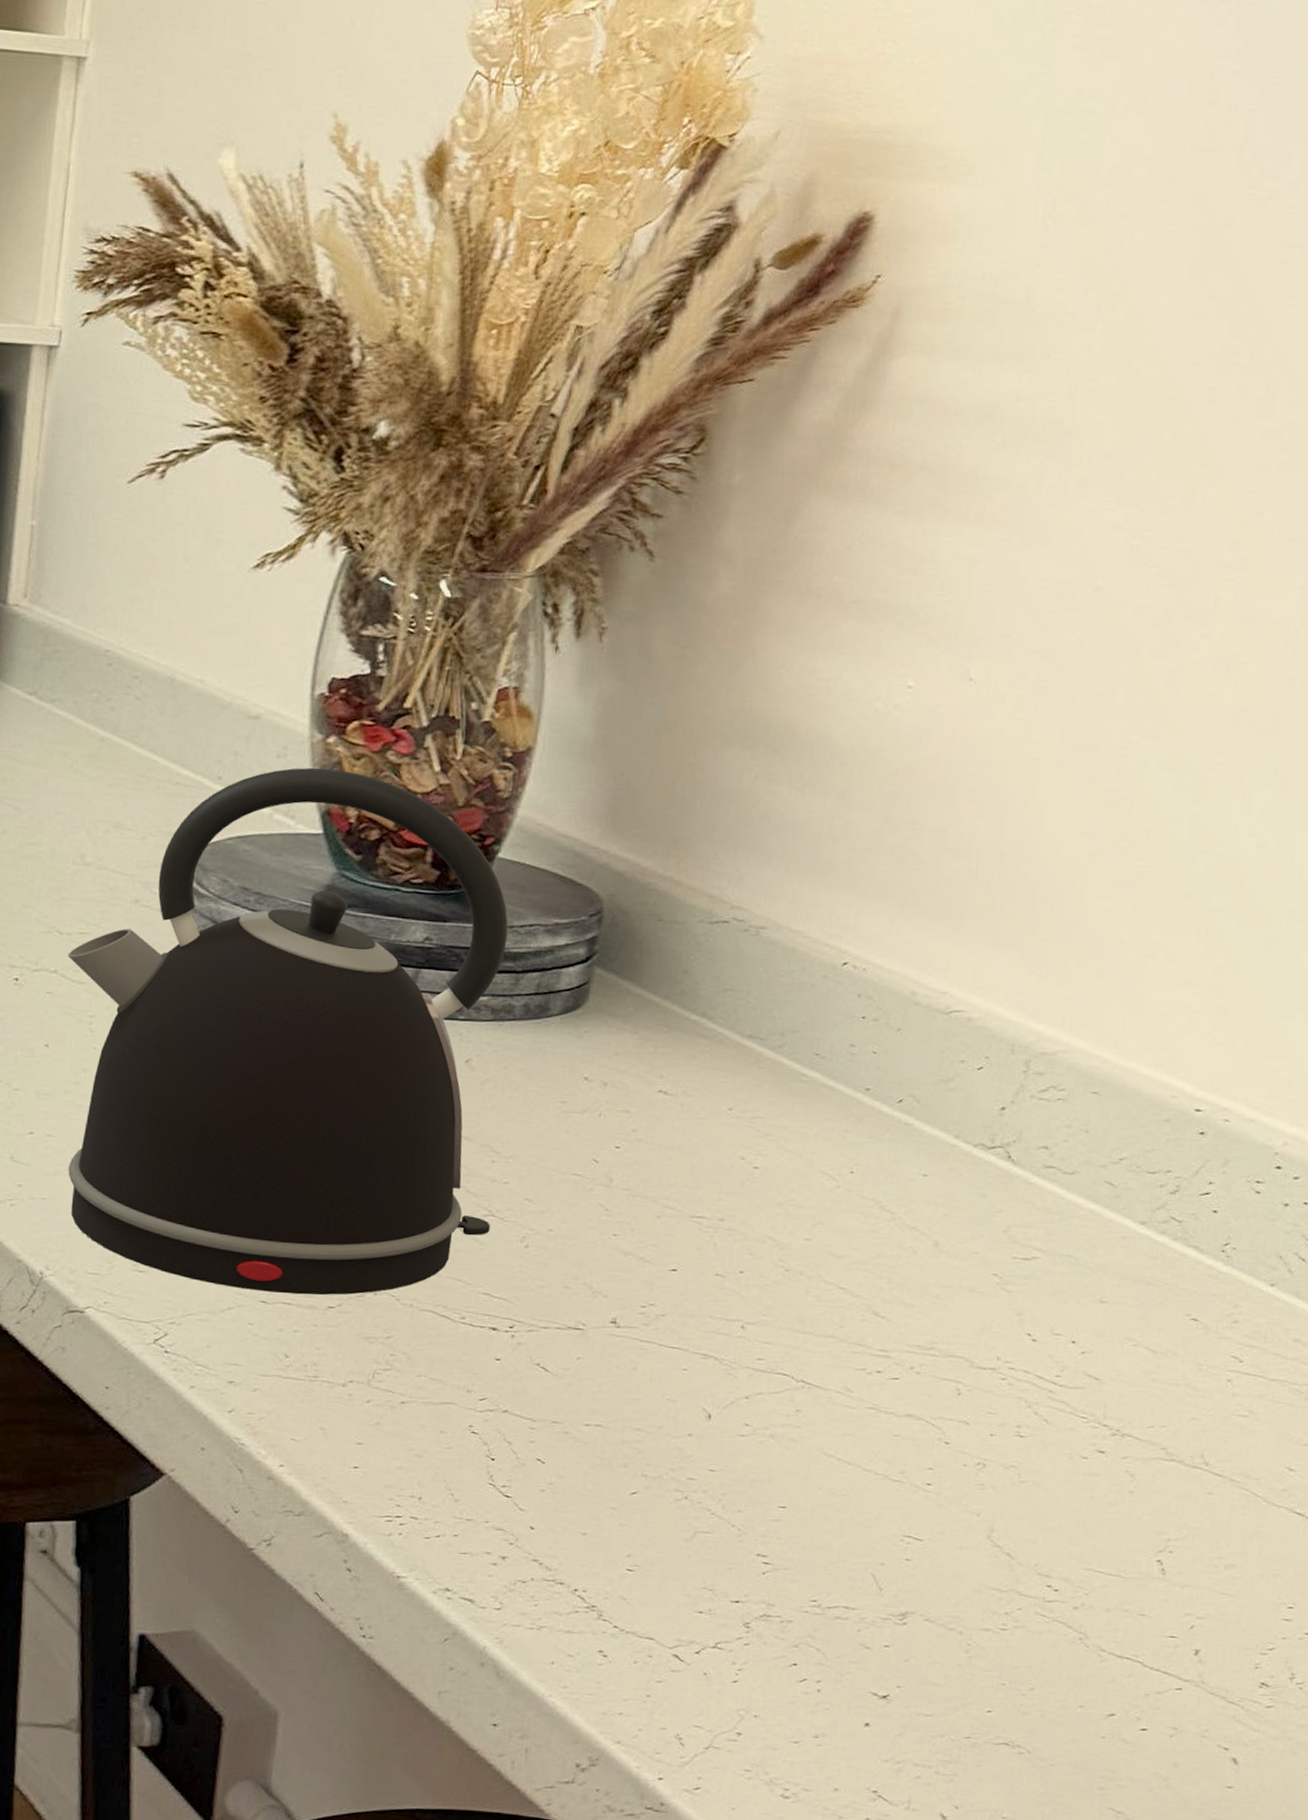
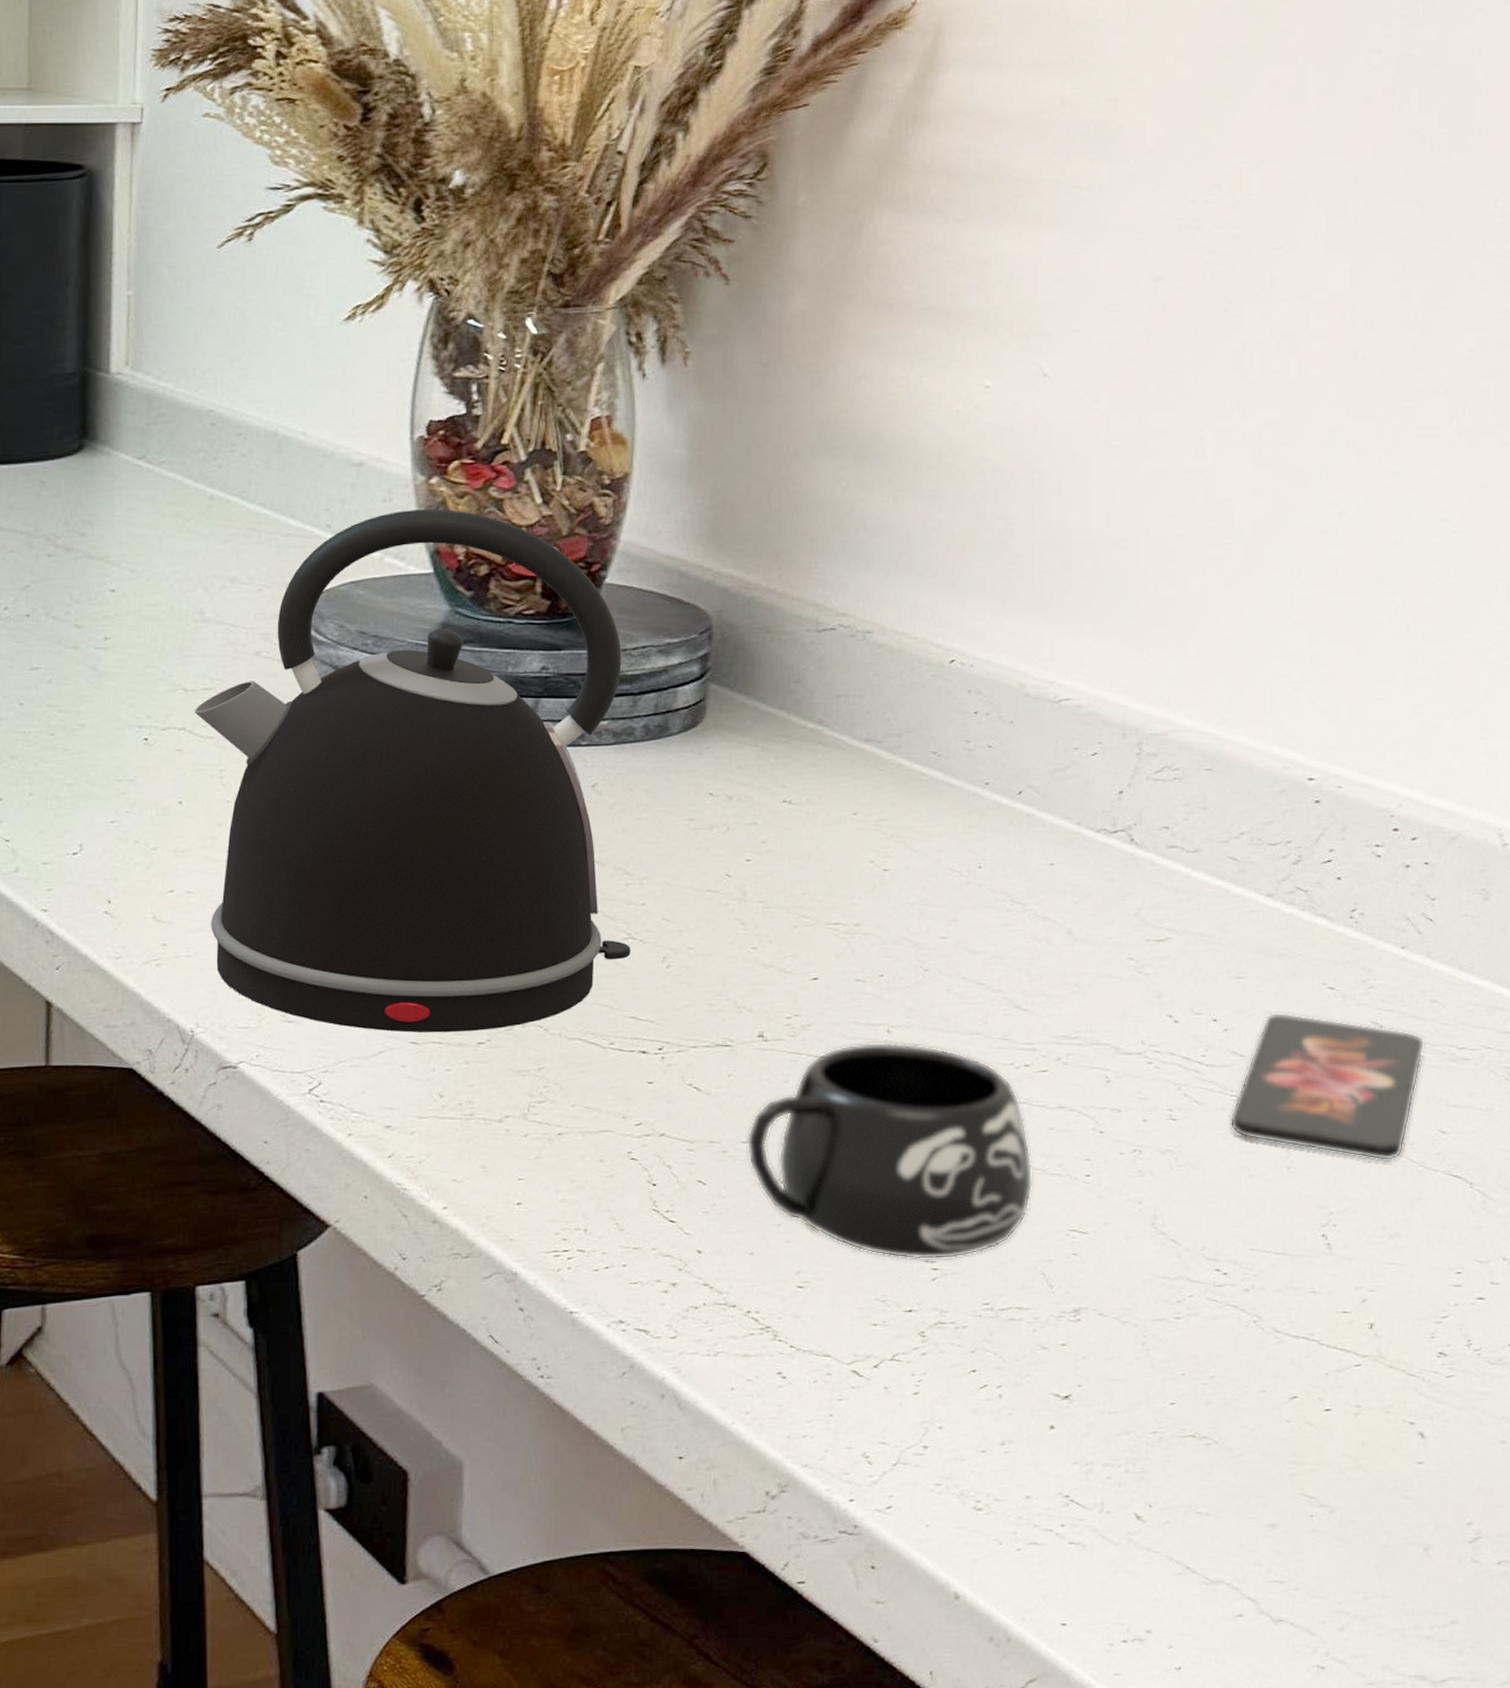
mug: none [589,1336,875,1555] -> present [747,1042,1033,1260]
smartphone: none [1077,1339,1284,1494] -> present [1230,1012,1425,1162]

